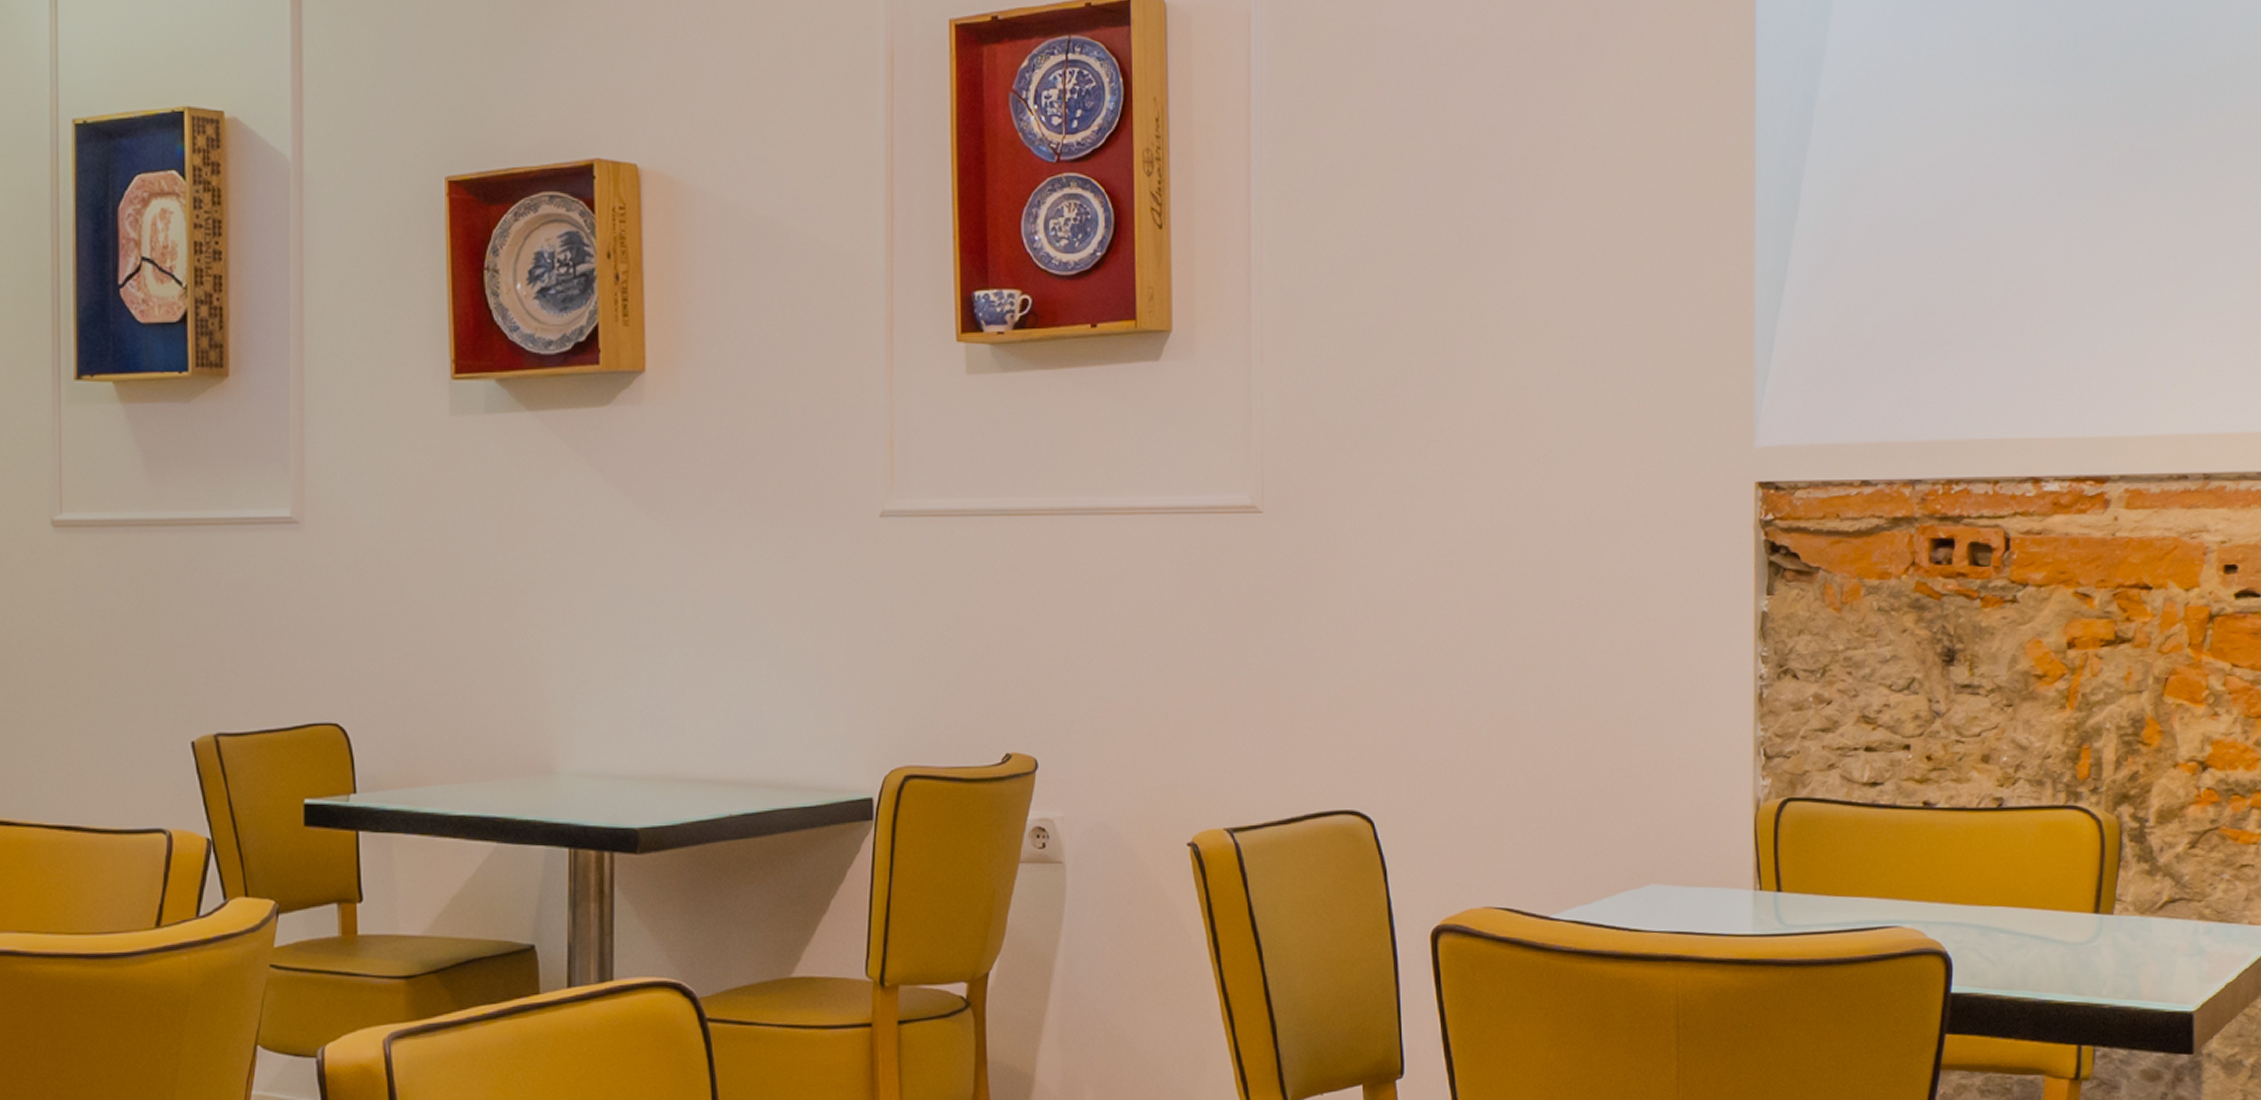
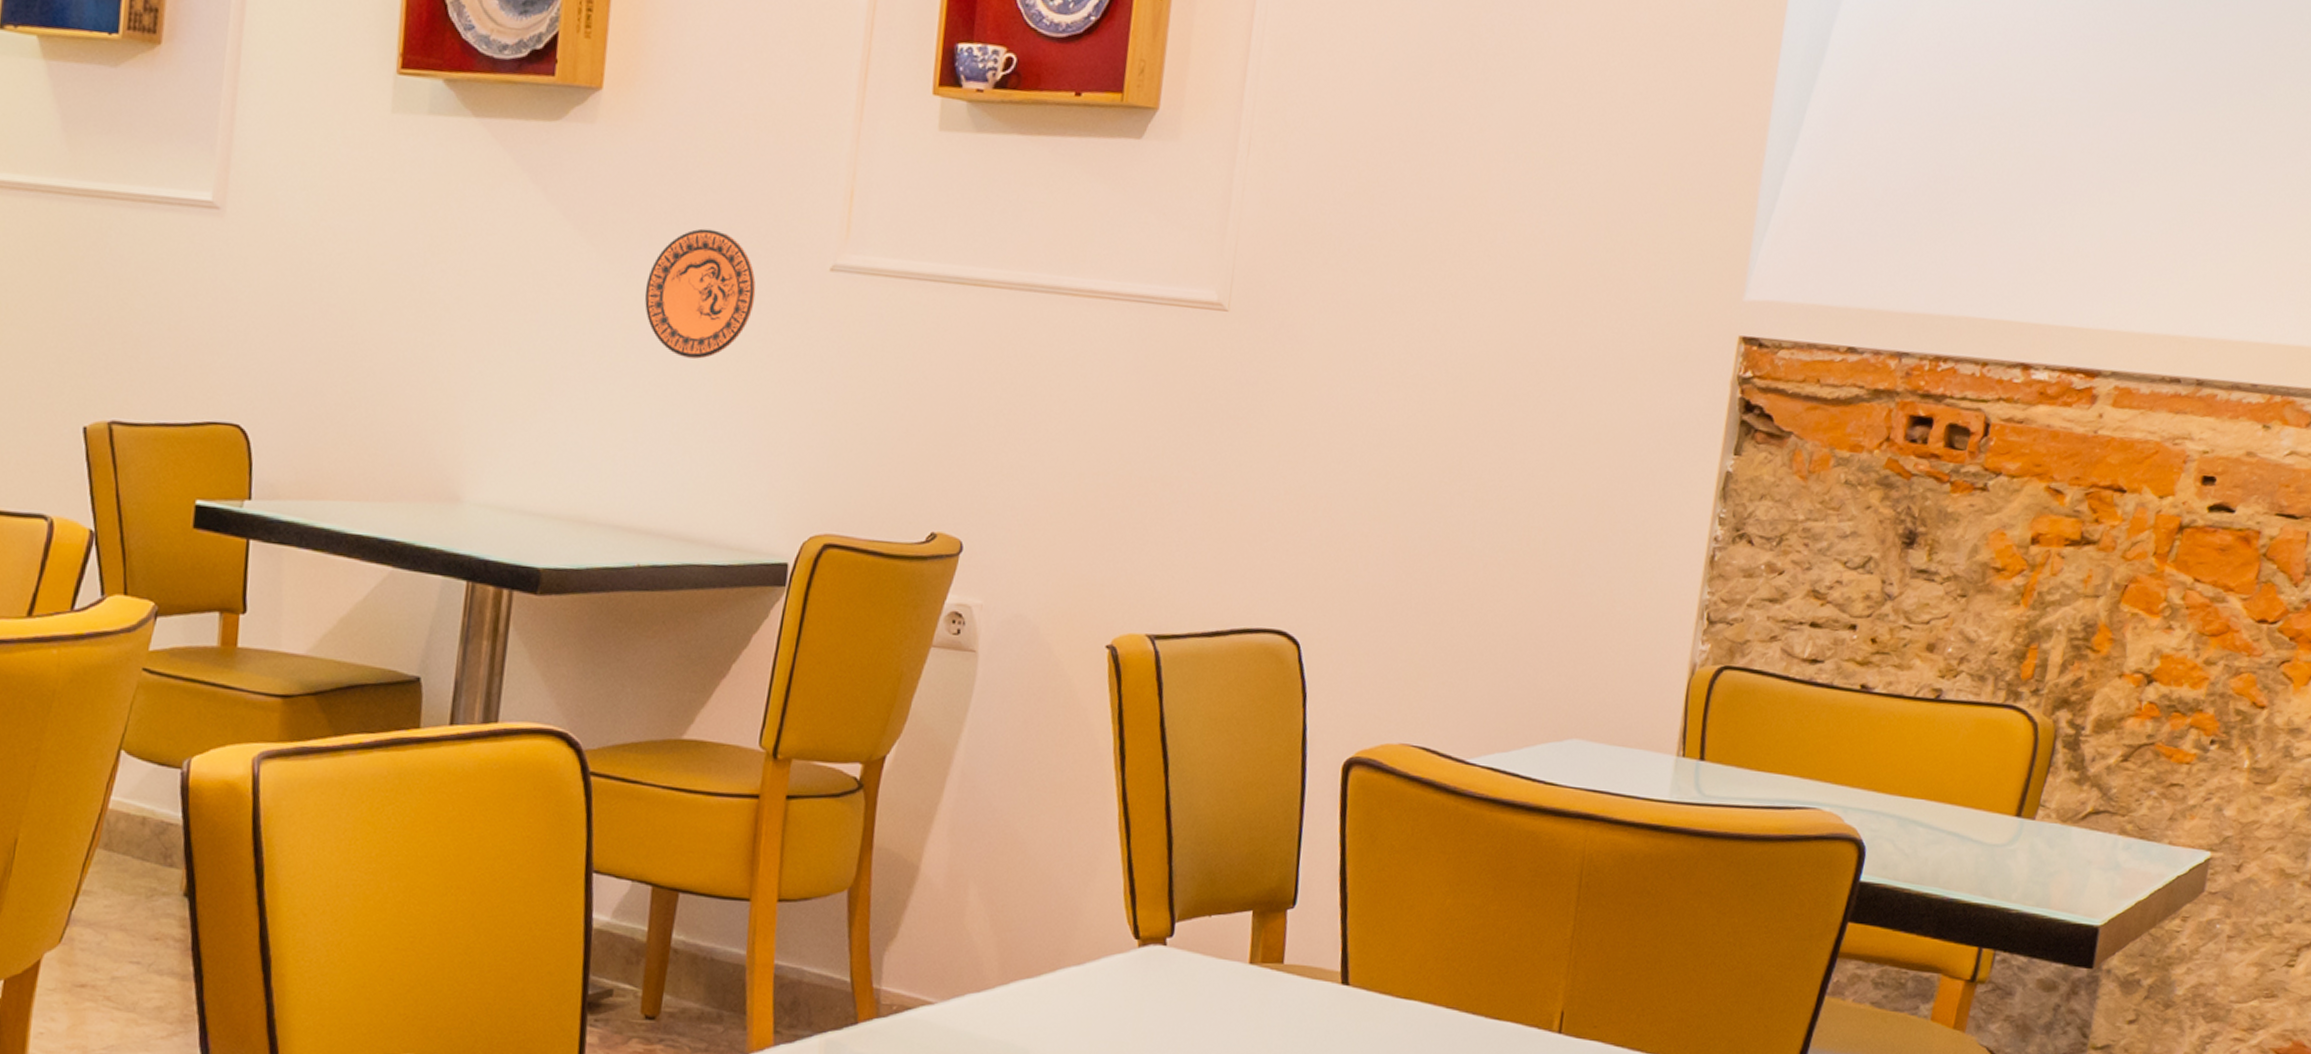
decorative plate: none [707,491,812,613] -> present [644,228,756,359]

